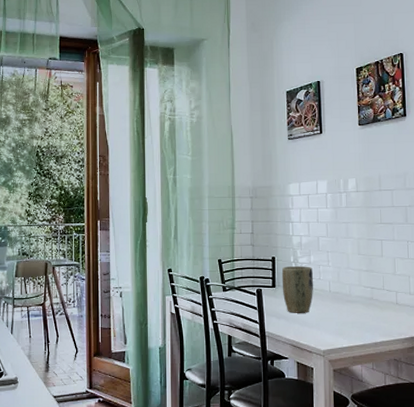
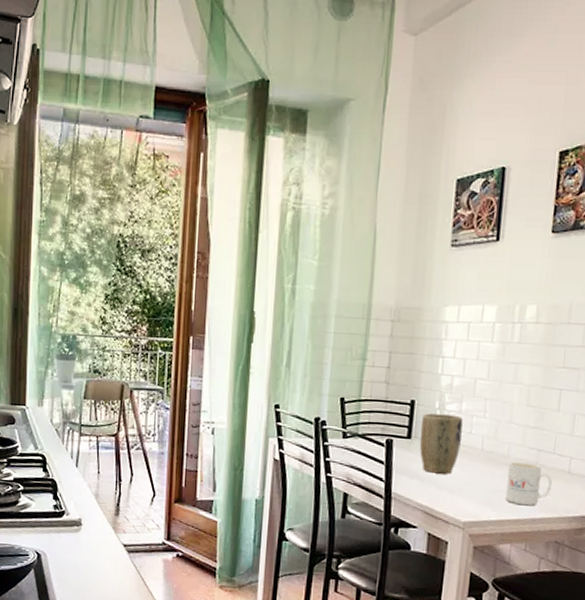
mug: none [351,299,386,333] -> present [505,462,553,506]

